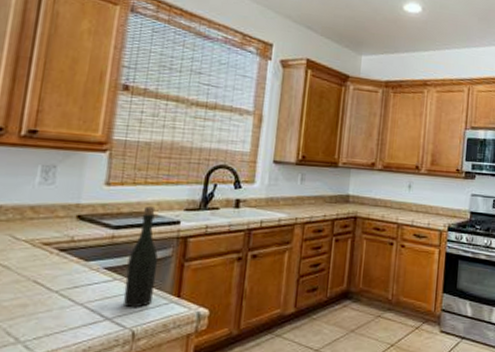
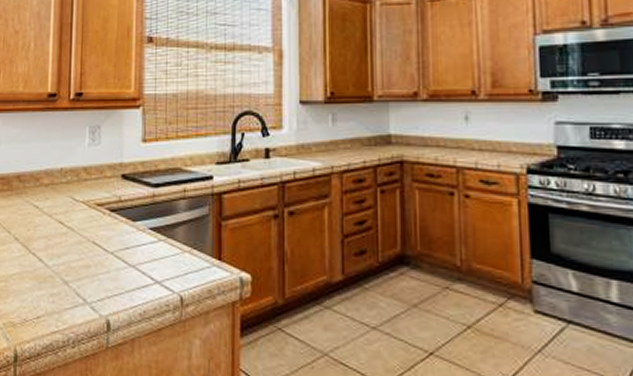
bottle: present [123,206,159,308] -> none [169,162,197,271]

